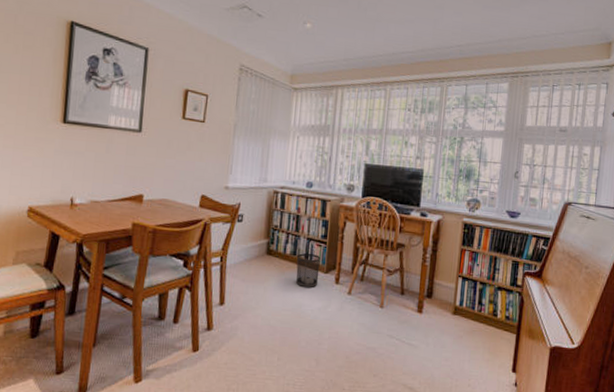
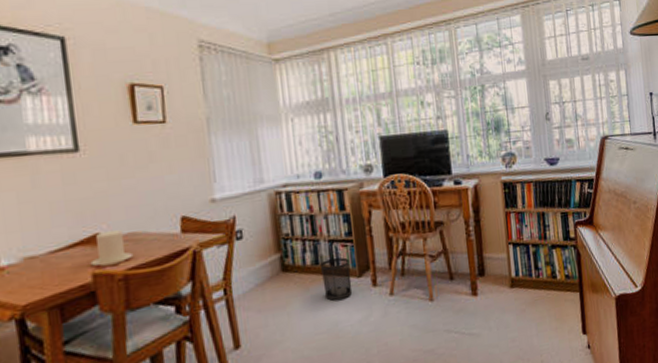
candle: none [132,194,163,220] -> present [90,230,134,267]

